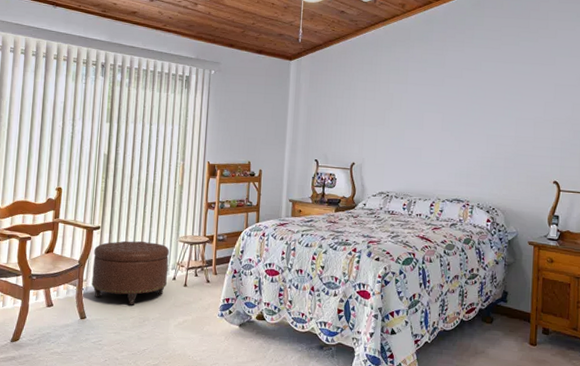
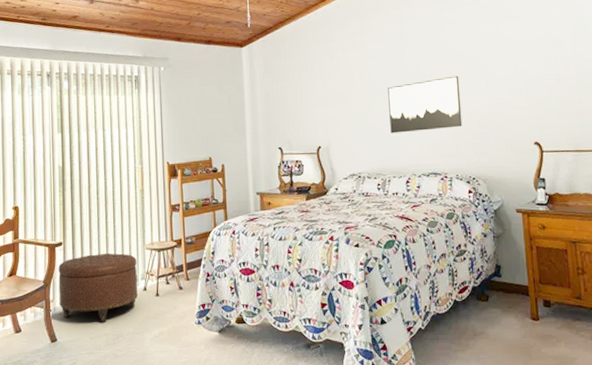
wall art: none [421,110,492,160] -> present [388,75,463,134]

